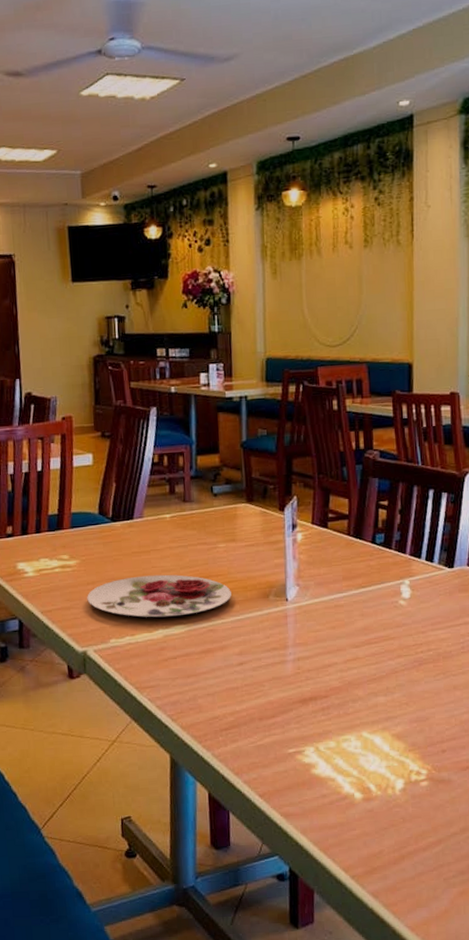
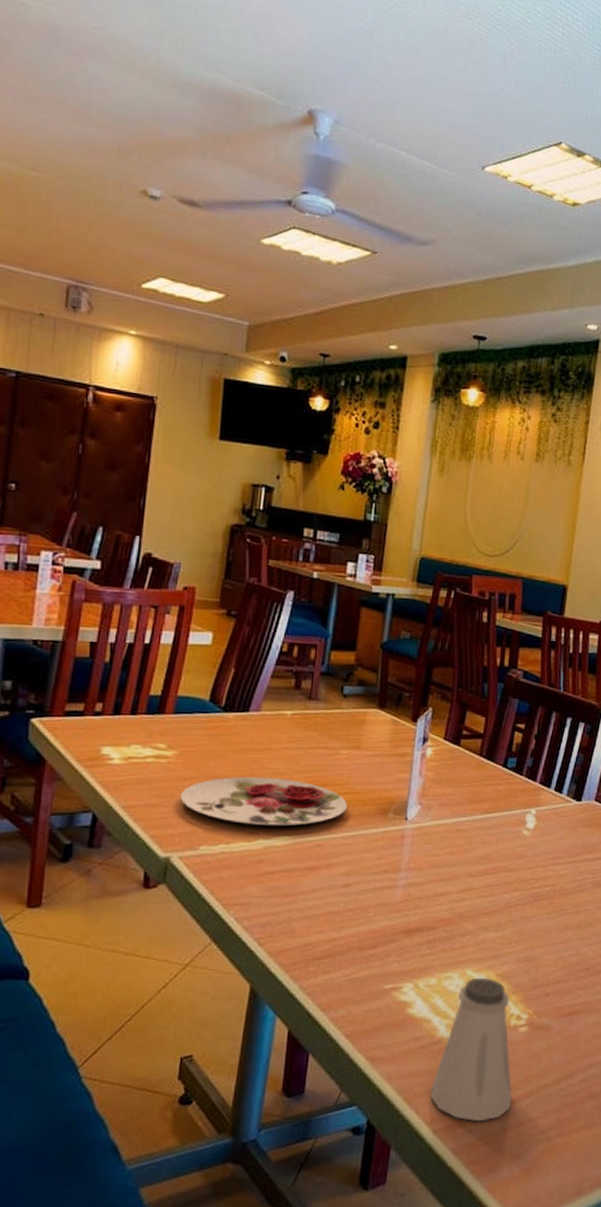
saltshaker: none [343,738,422,868] -> present [429,977,513,1122]

